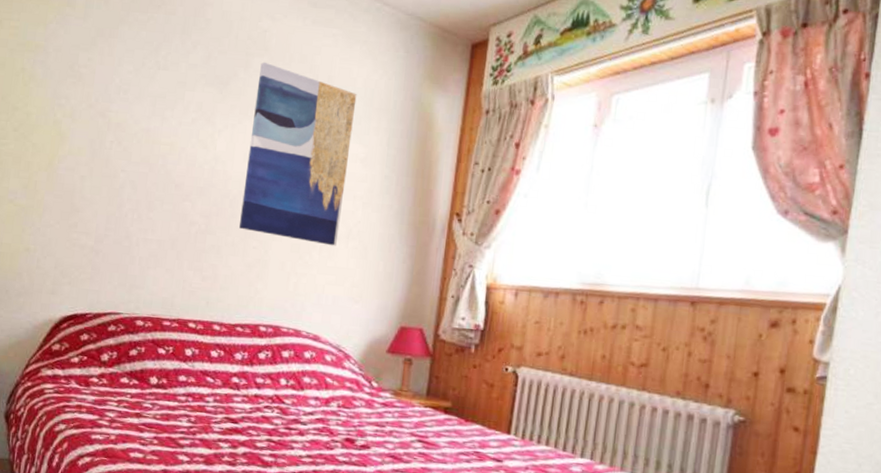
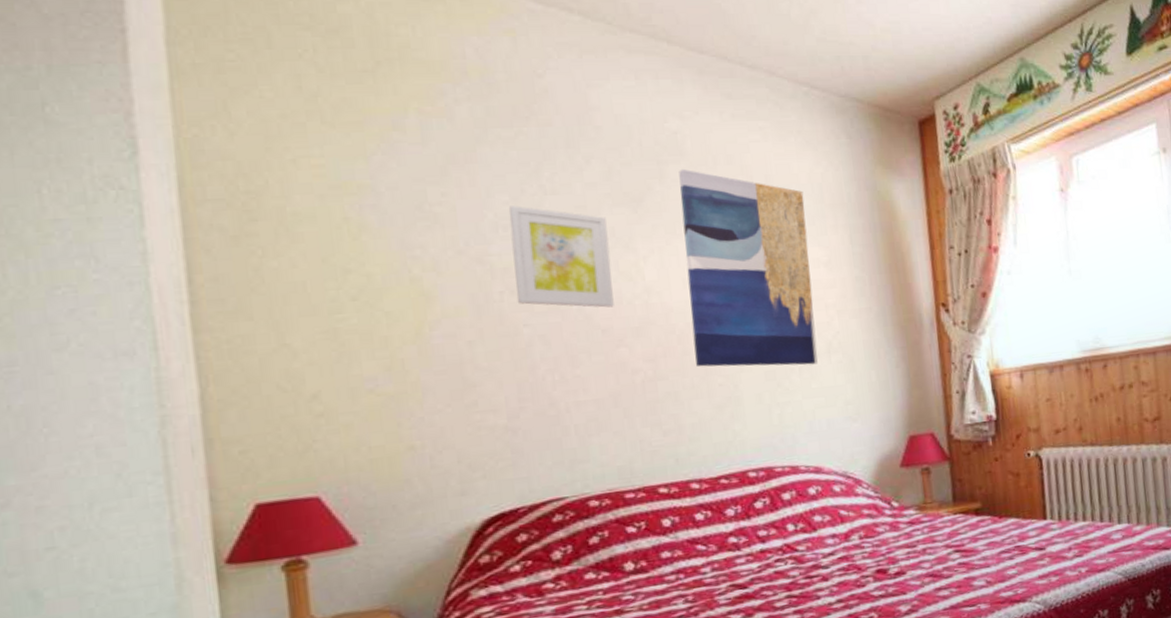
wall art: none [121,75,198,168] -> present [508,206,614,308]

